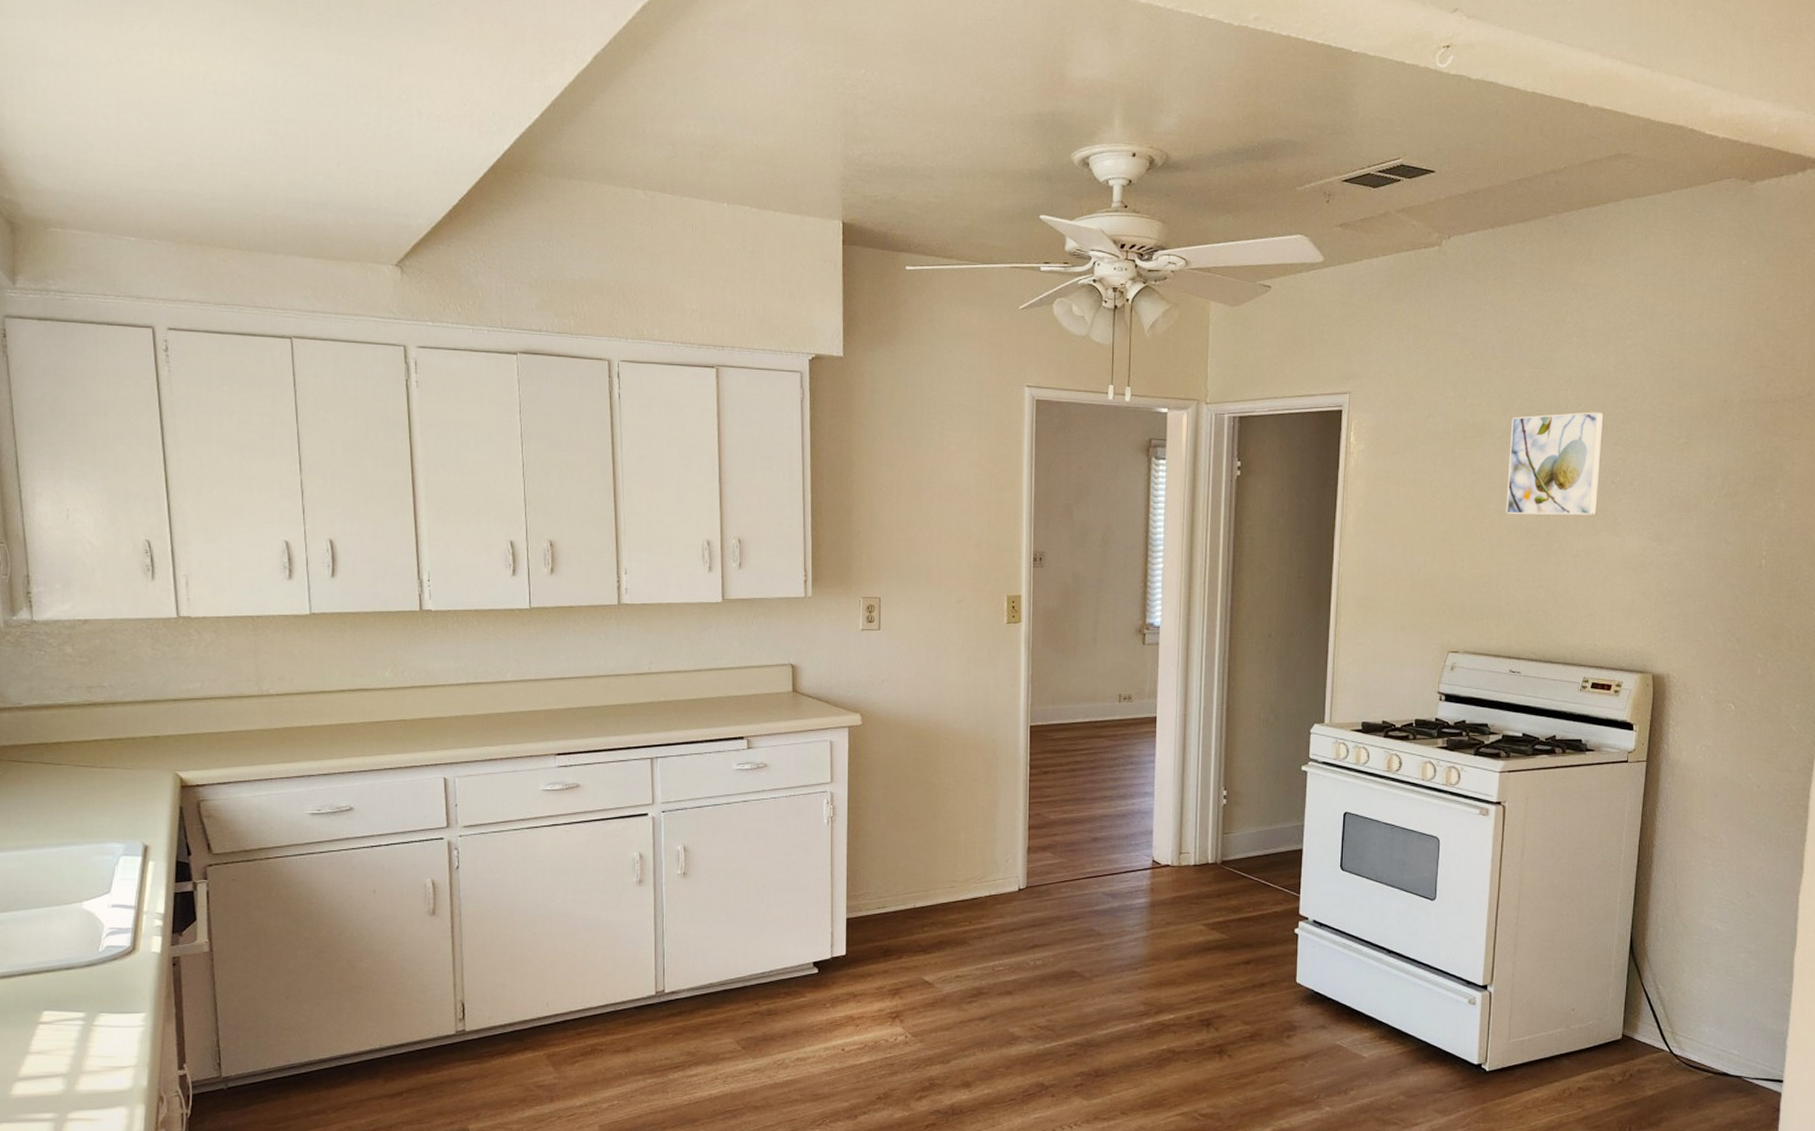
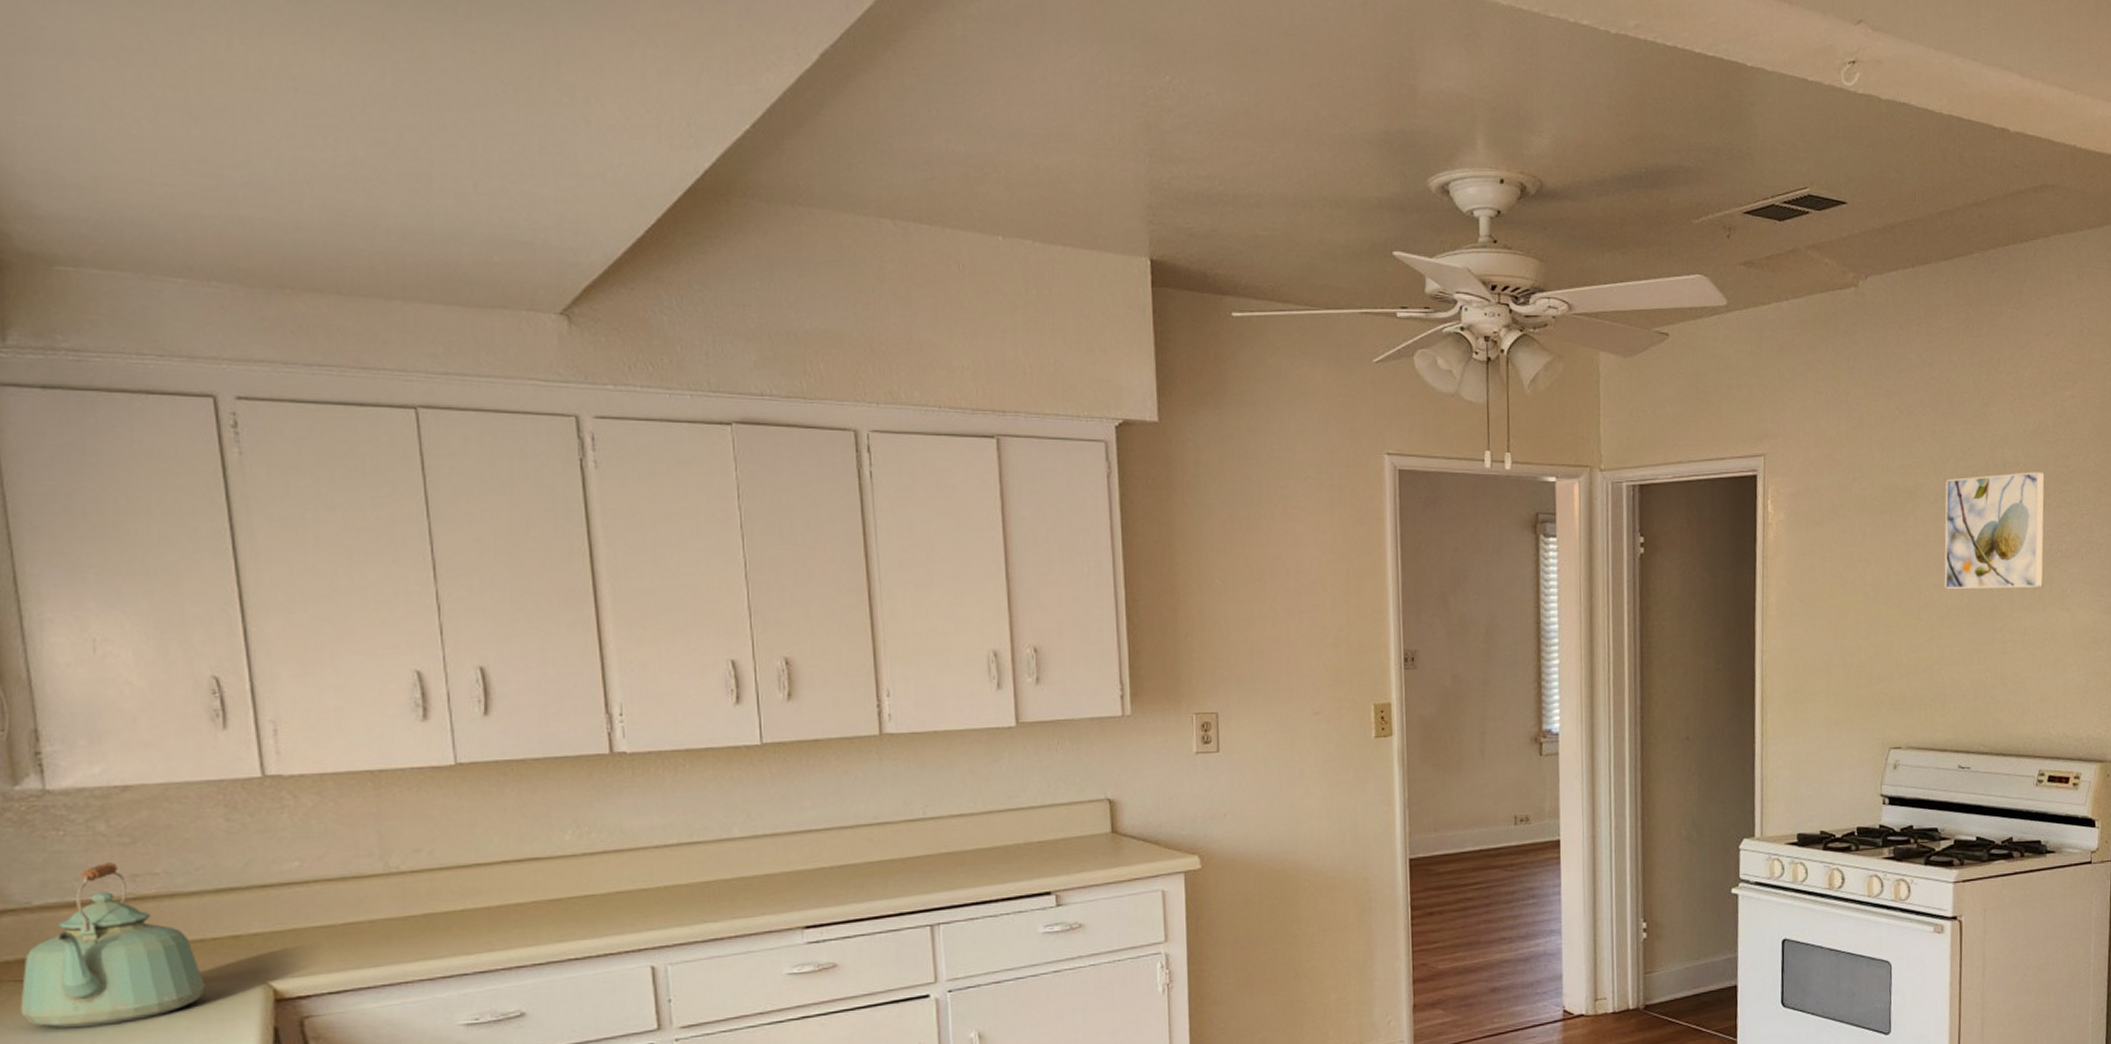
kettle: none [12,675,134,798] -> present [20,861,205,1028]

